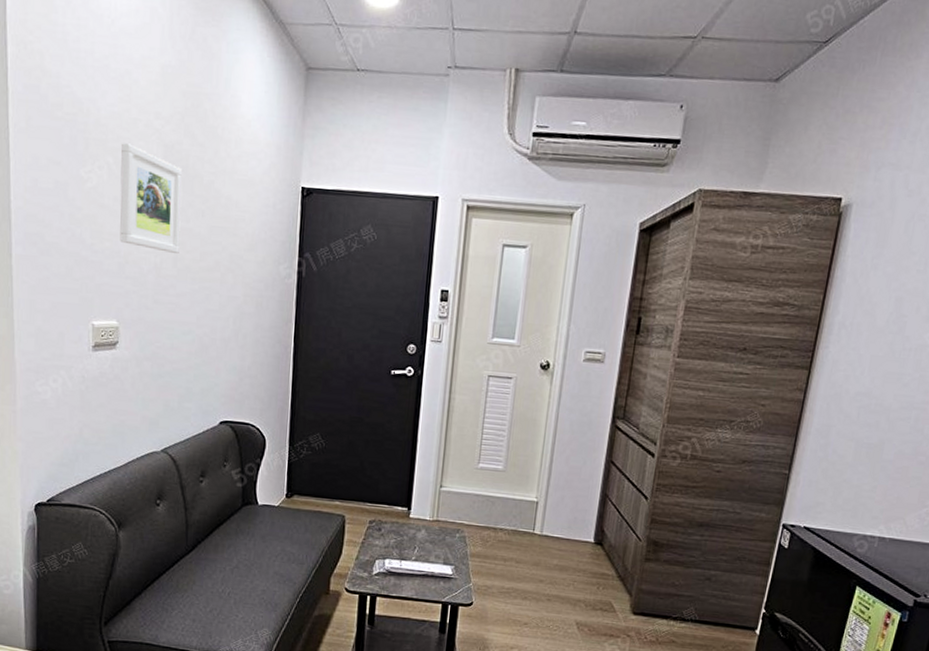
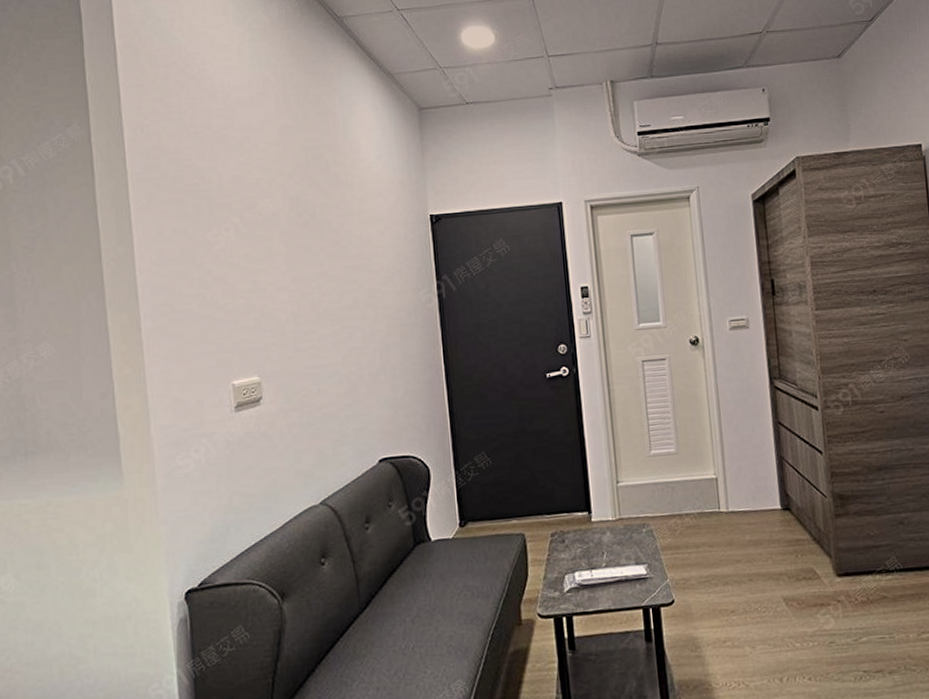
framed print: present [120,143,182,253] -> none [247,202,316,299]

